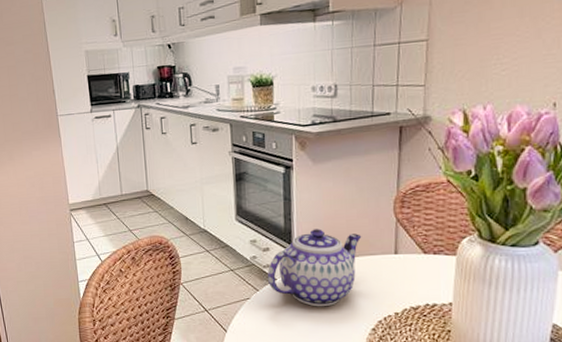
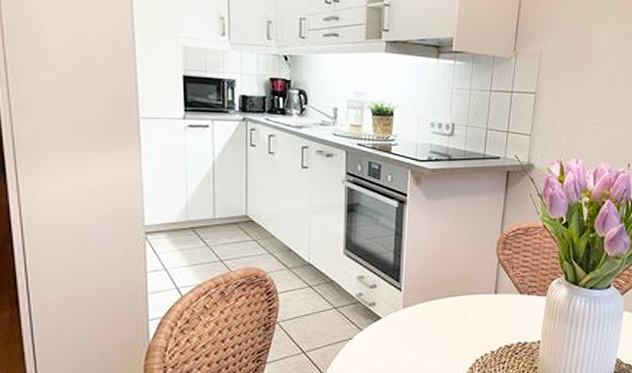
teapot: present [268,229,362,307] -> none [373,266,467,347]

